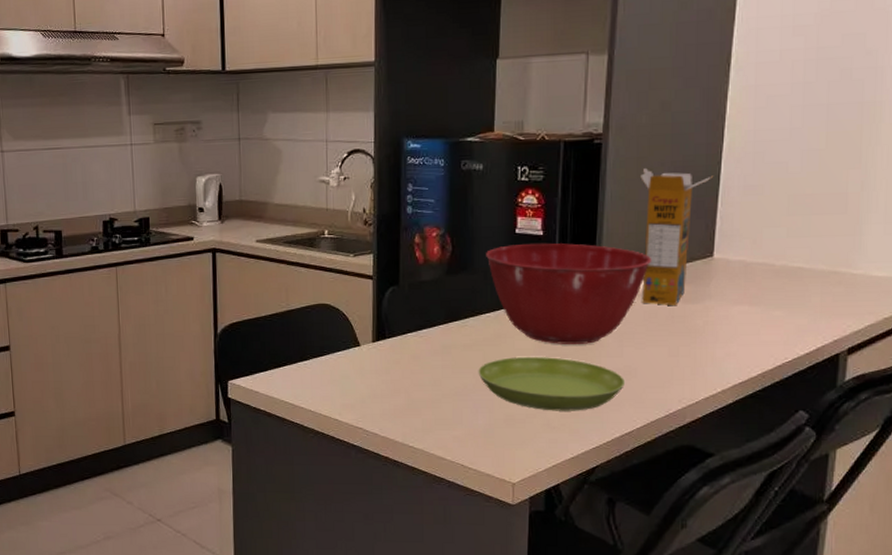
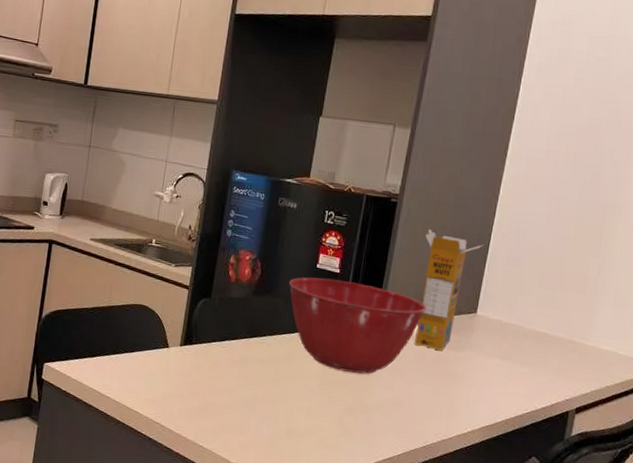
saucer: present [478,357,626,411] -> none [268,376,393,433]

